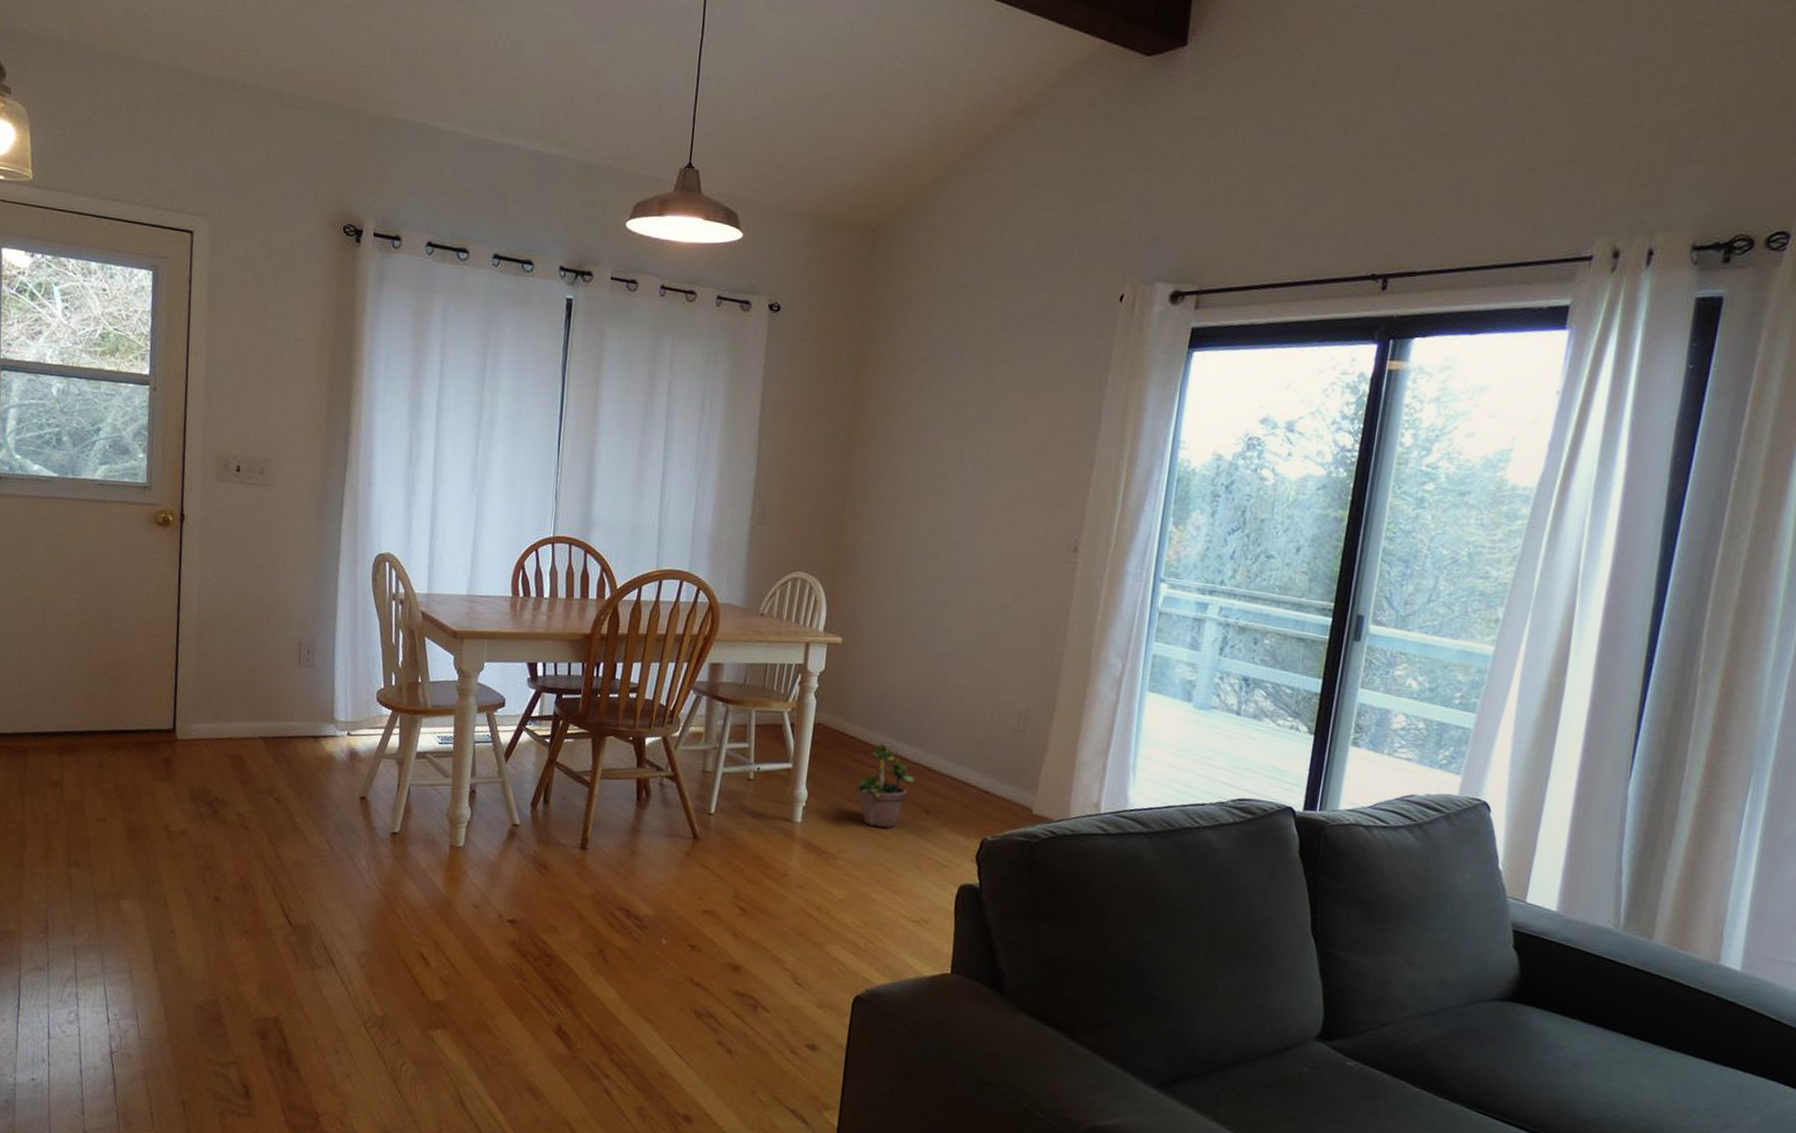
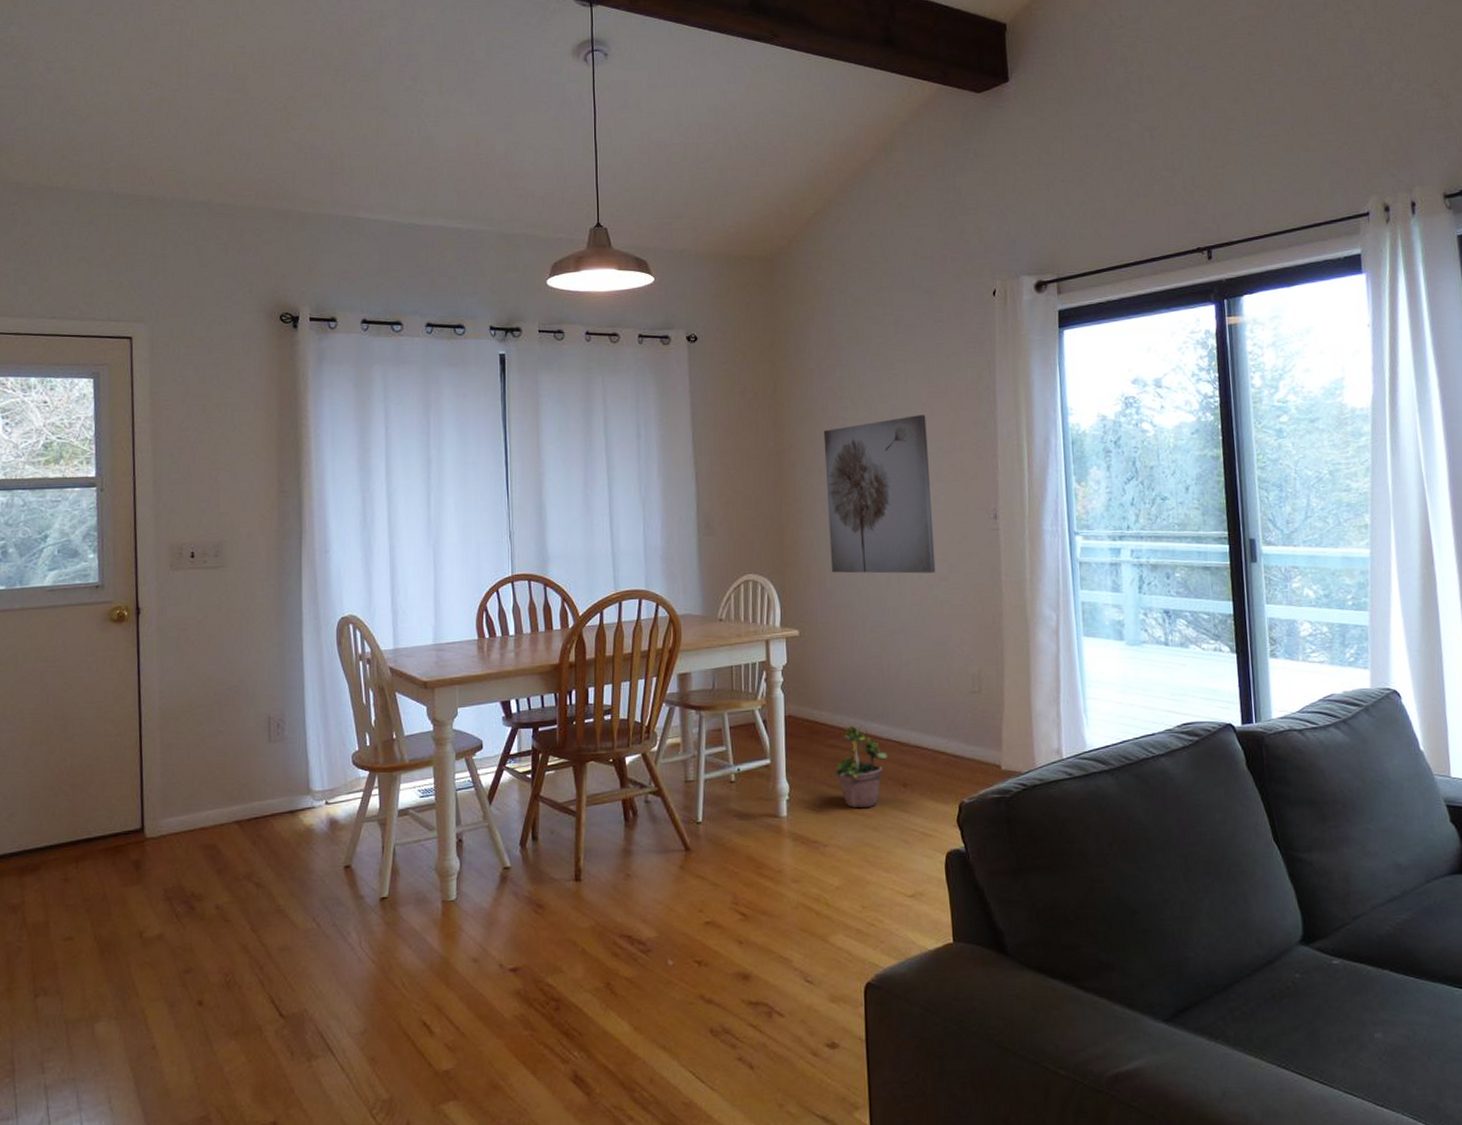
wall art: none [886,425,1018,600] -> present [823,415,936,574]

